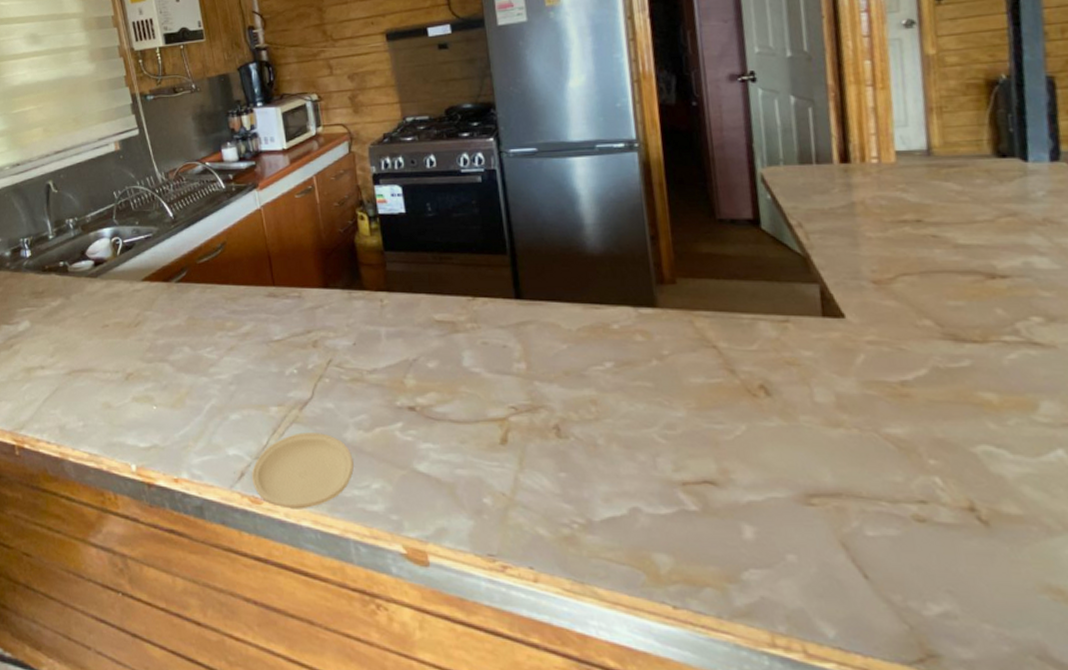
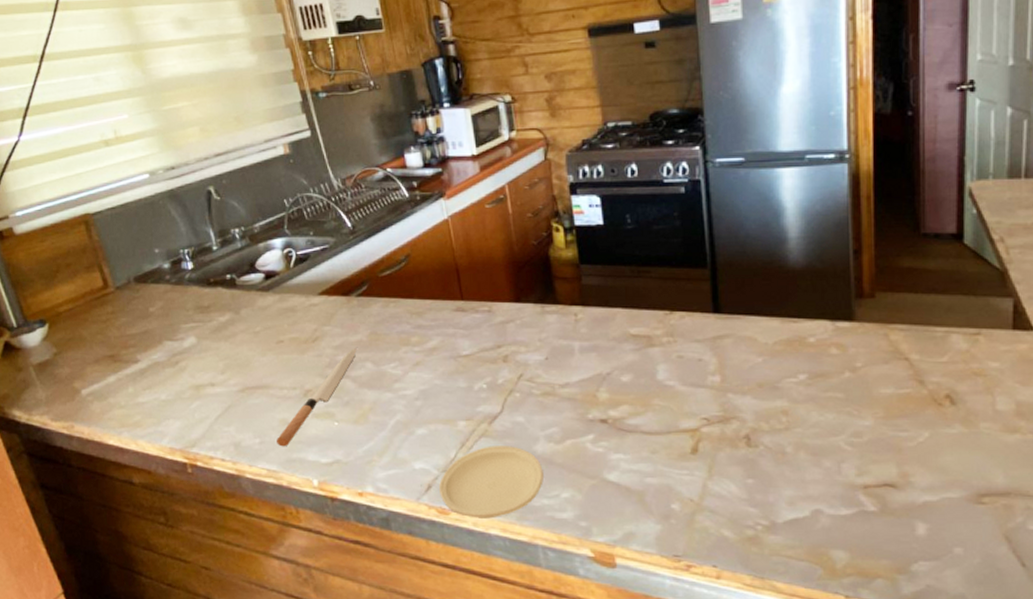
kitchen knife: none [99,331,176,431] -> present [277,347,357,447]

